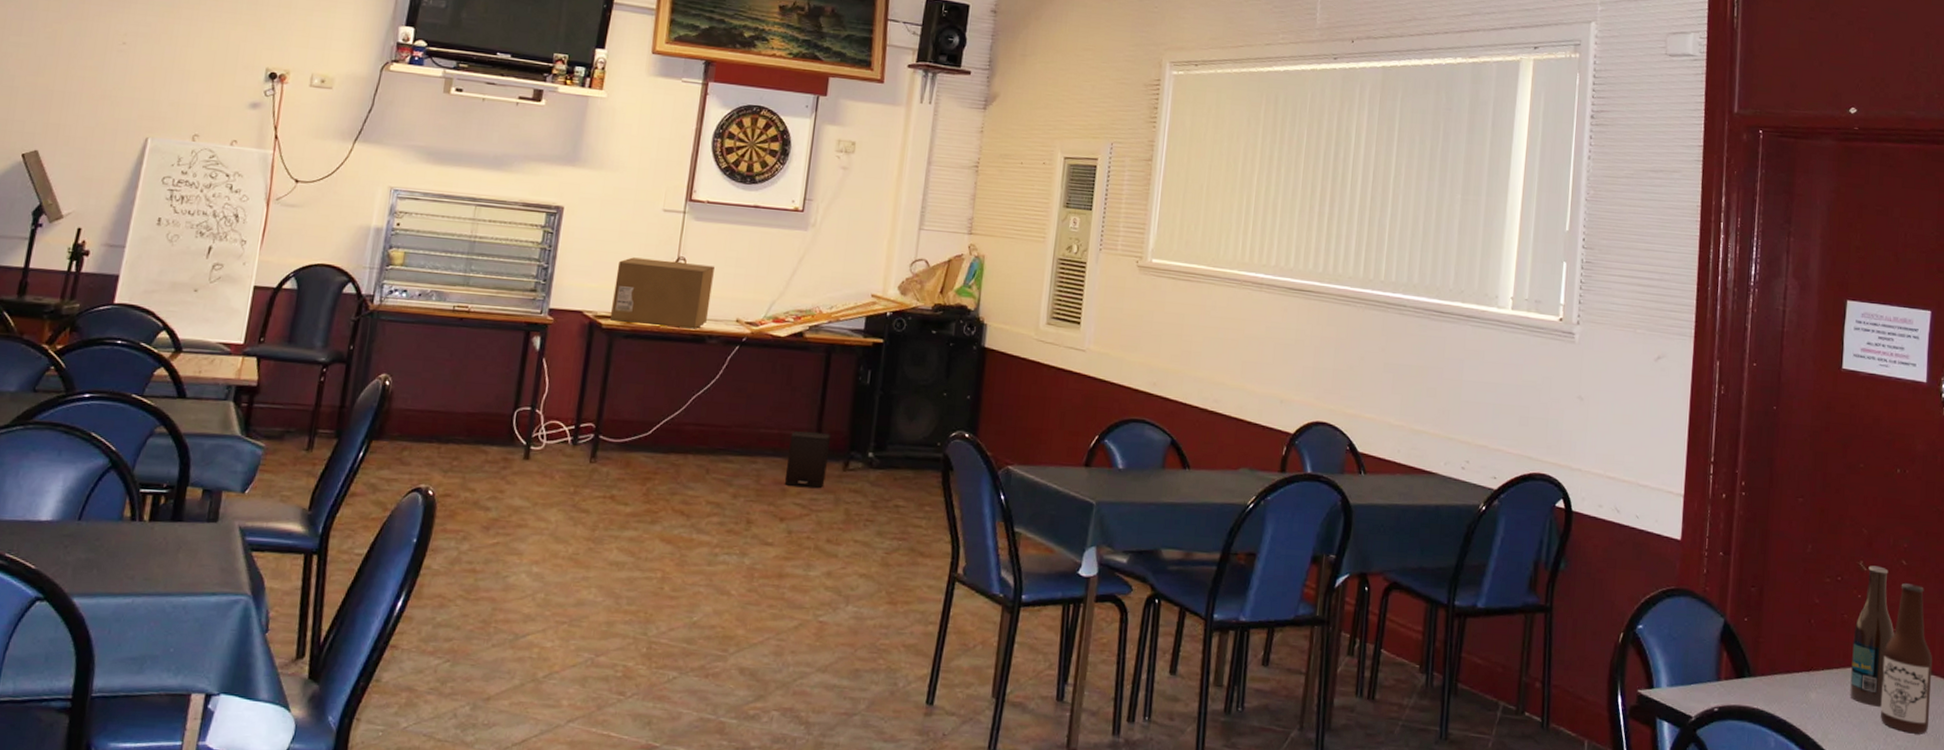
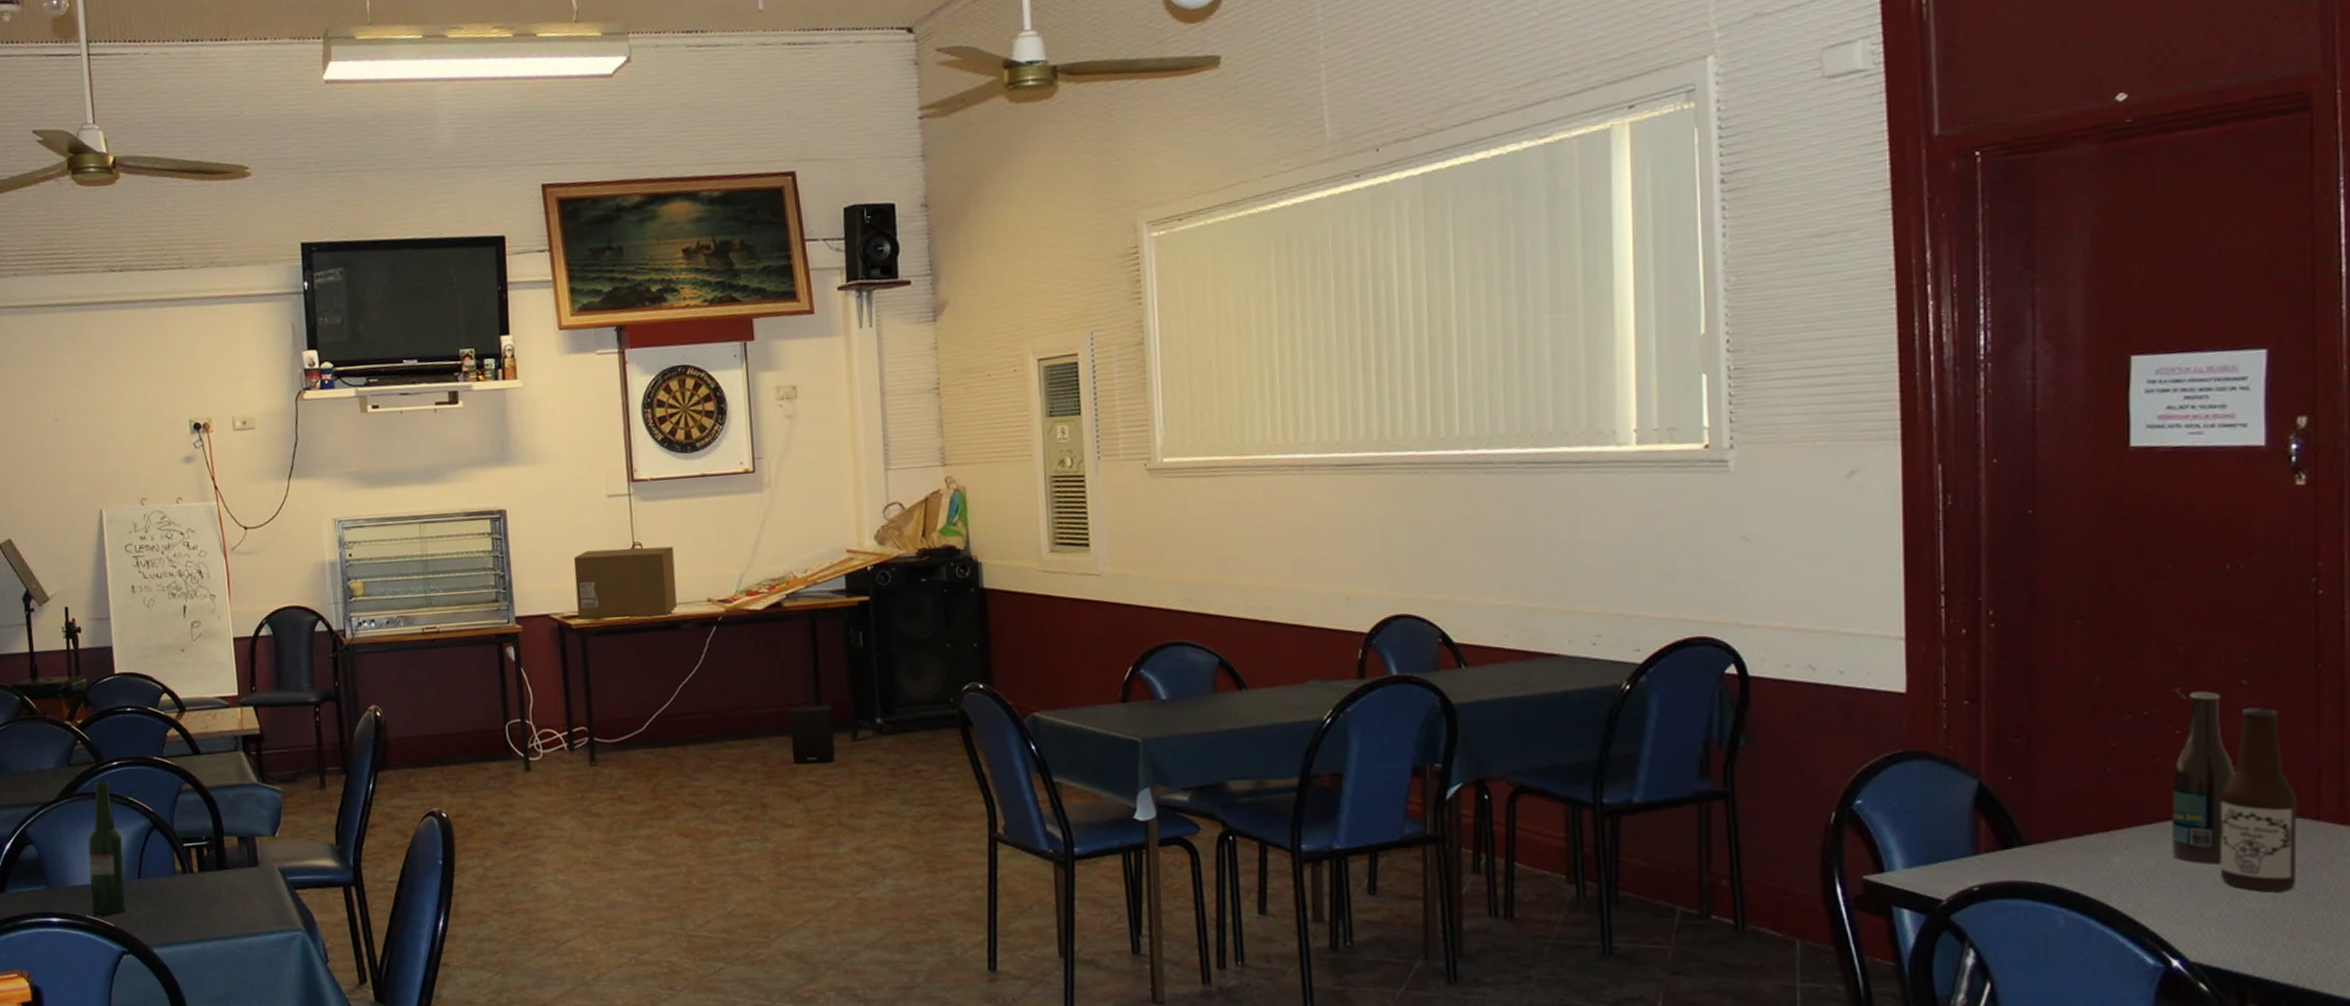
beer bottle: none [13,412,75,557] -> present [88,781,126,916]

